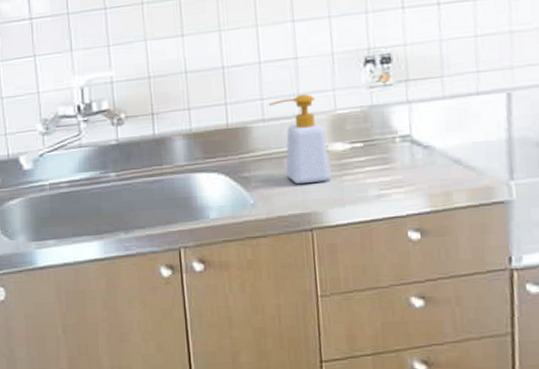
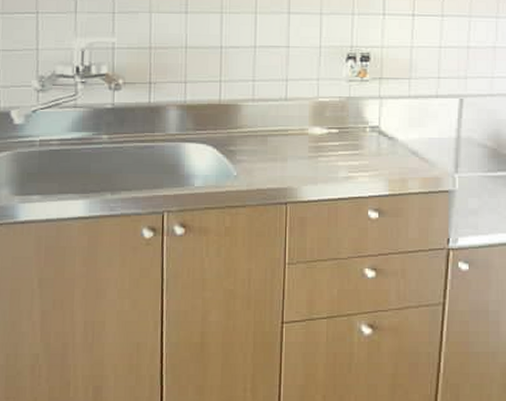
soap bottle: present [269,94,331,185] -> none [260,80,308,162]

